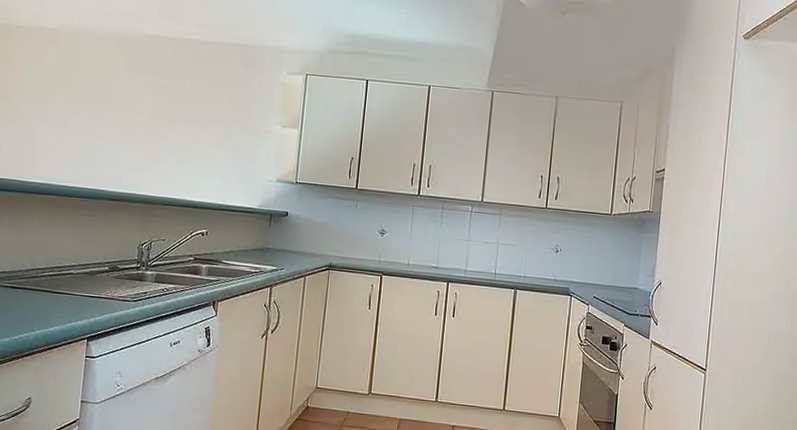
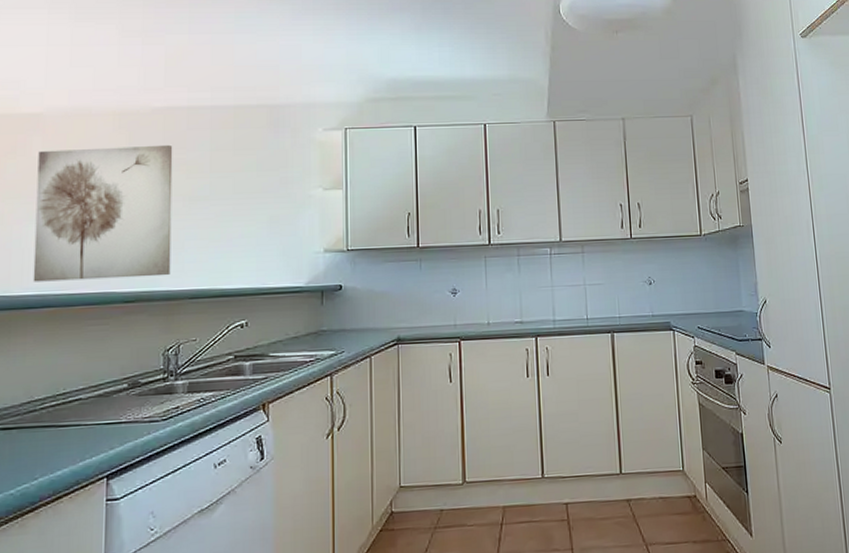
wall art: none [41,62,161,183] -> present [33,144,173,282]

